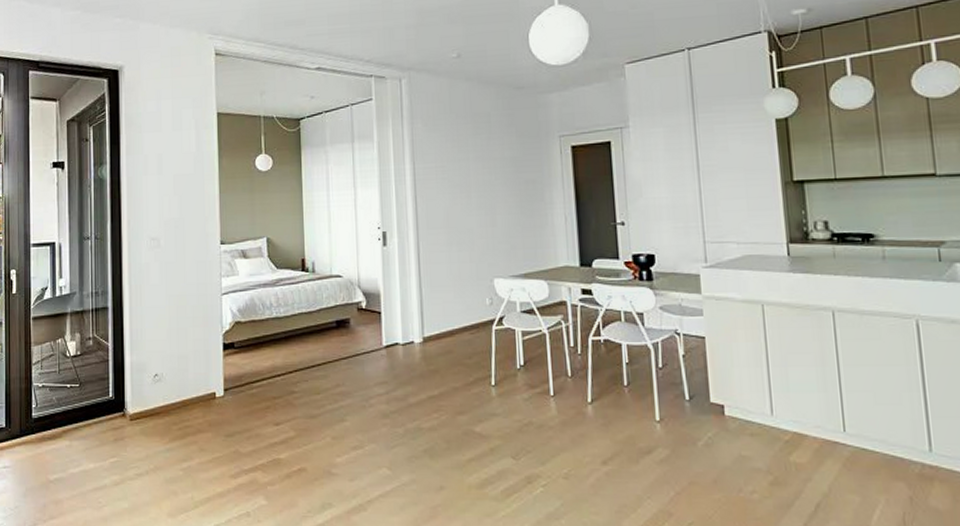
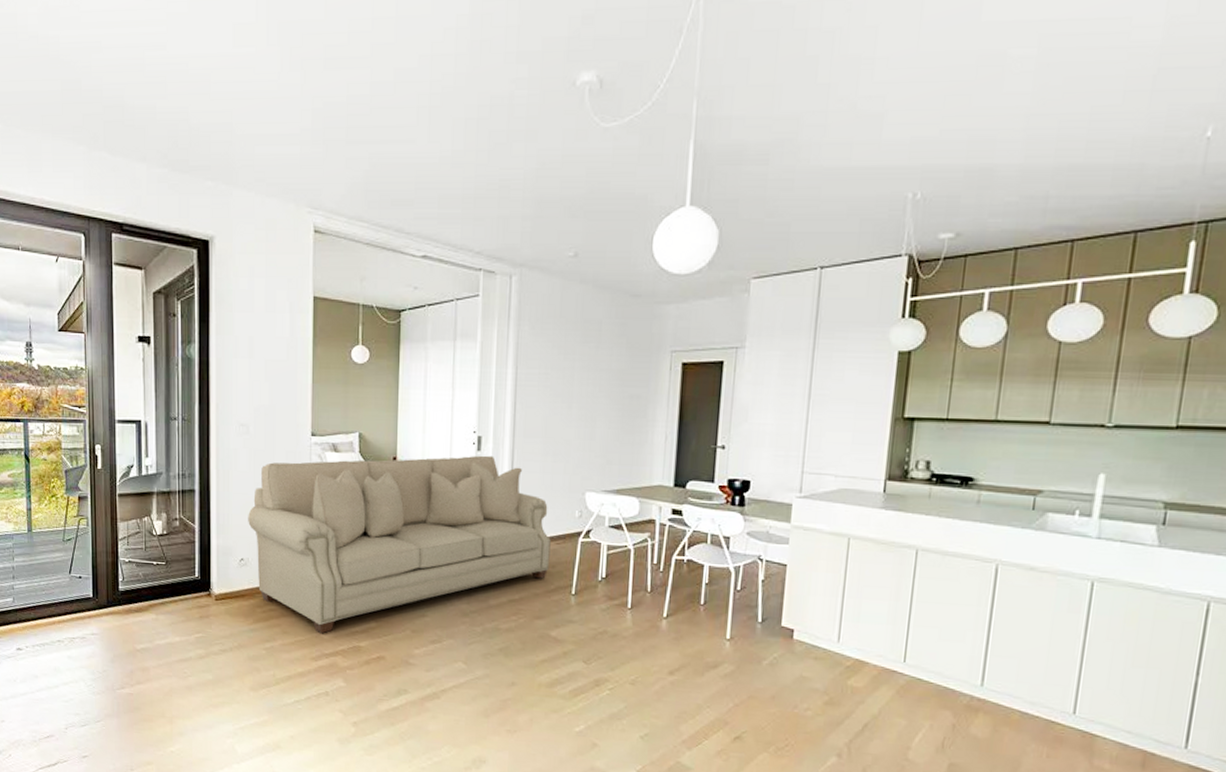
sofa: none [161,250,466,448] -> present [248,455,551,634]

